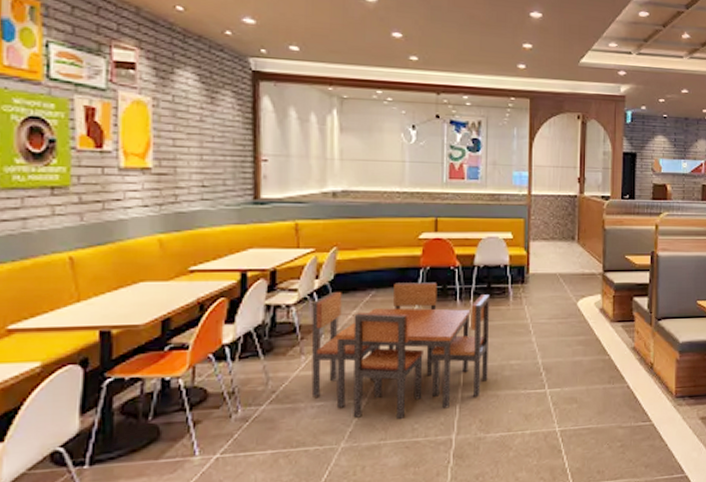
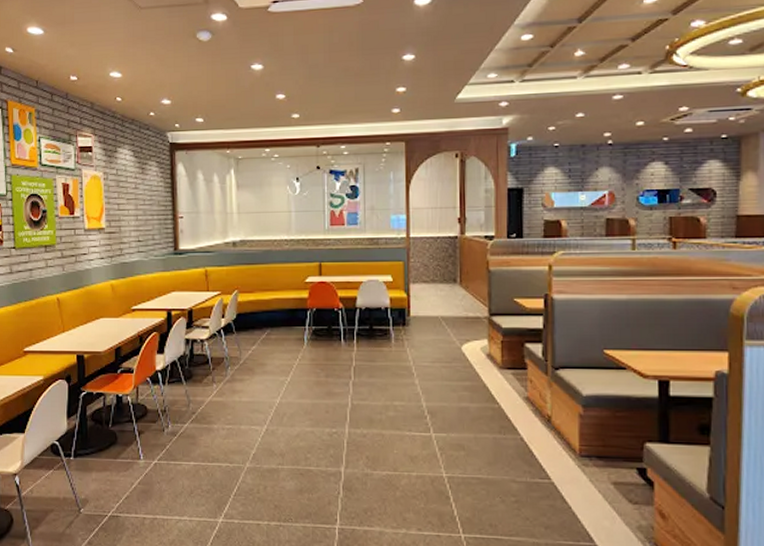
dining table: present [311,282,490,419] -> none [220,323,373,447]

